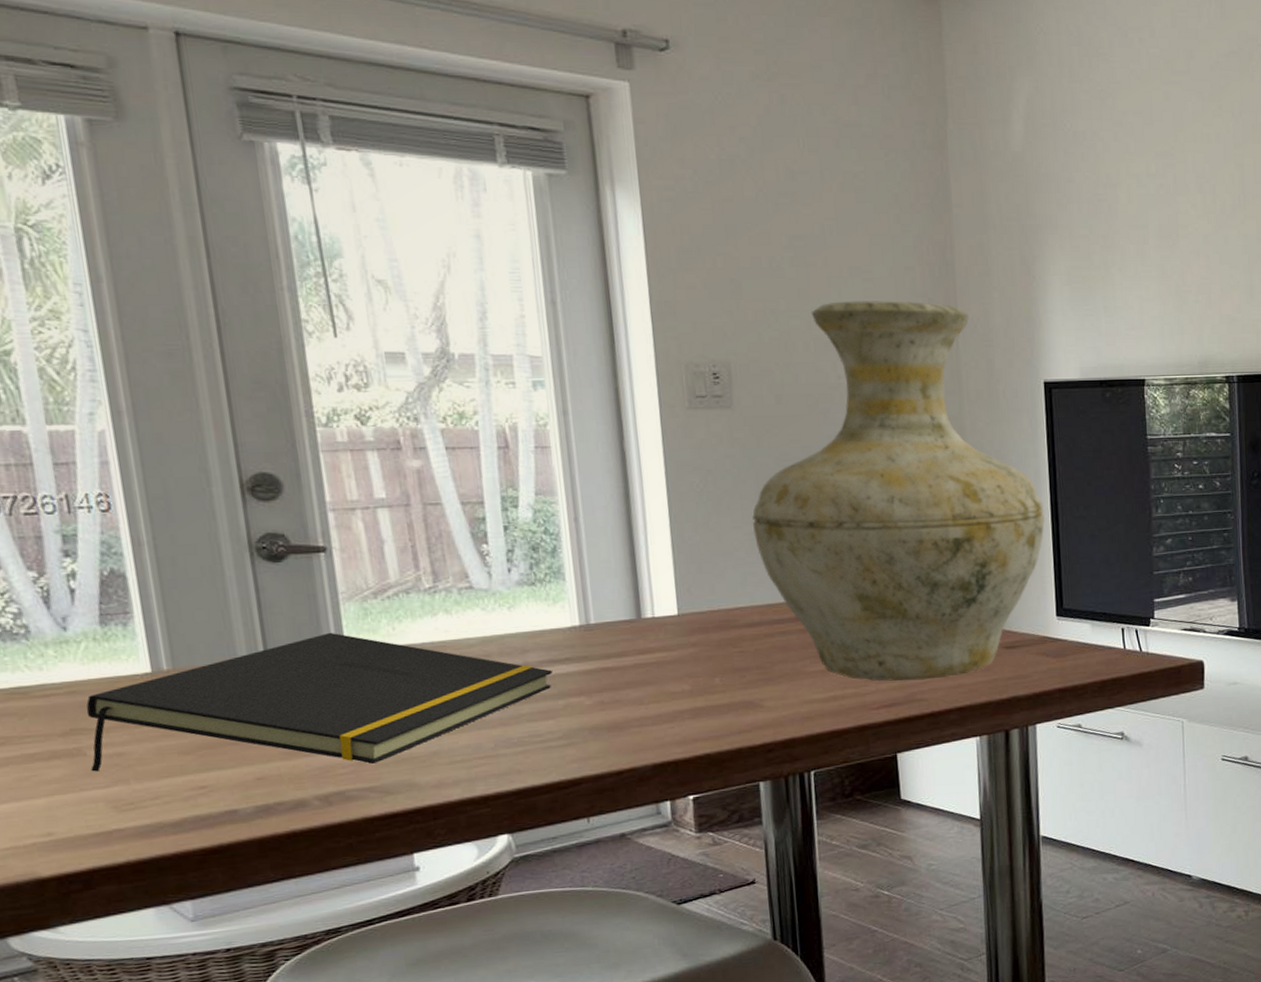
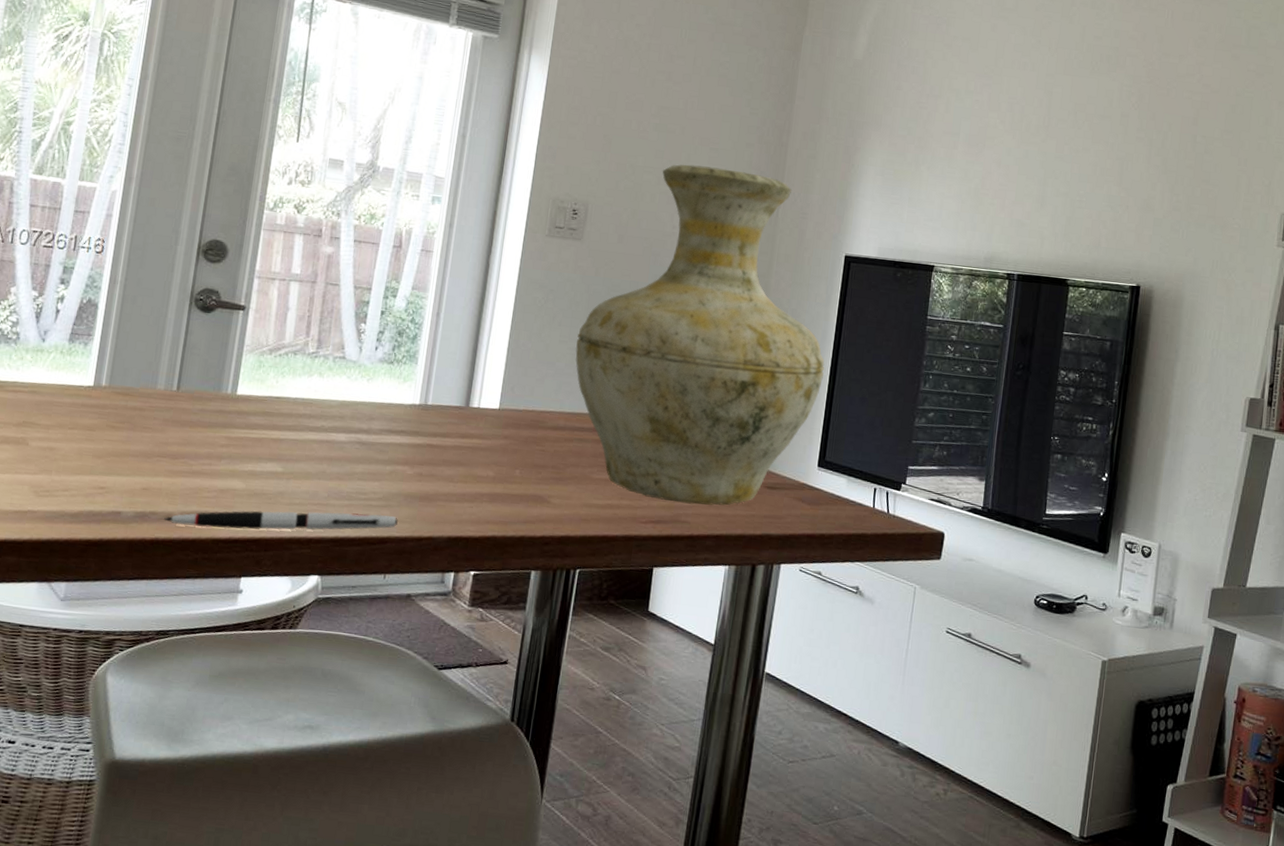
notepad: present [86,632,552,772] -> none [28,376,388,493]
pen: none [295,753,589,811] -> present [164,511,398,531]

